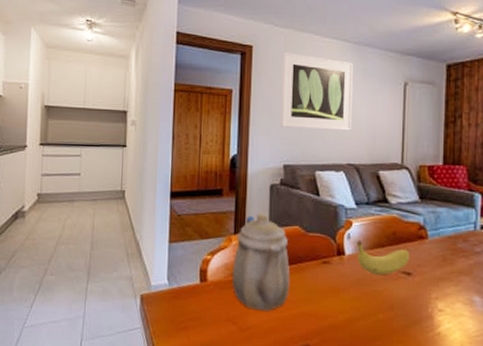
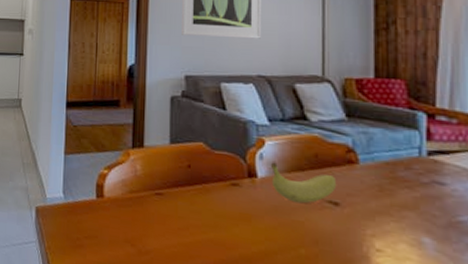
teapot: present [231,213,290,312] -> none [130,126,194,236]

